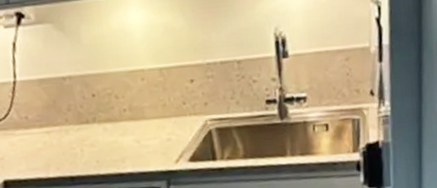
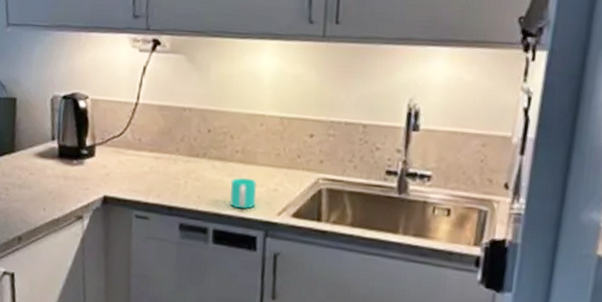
cup: none [125,133,153,164] -> present [229,177,257,209]

